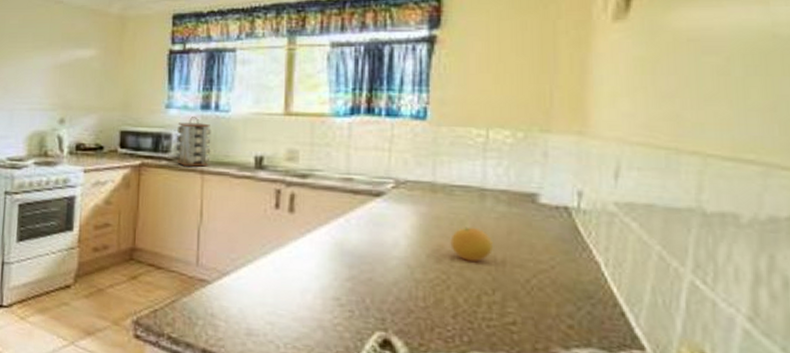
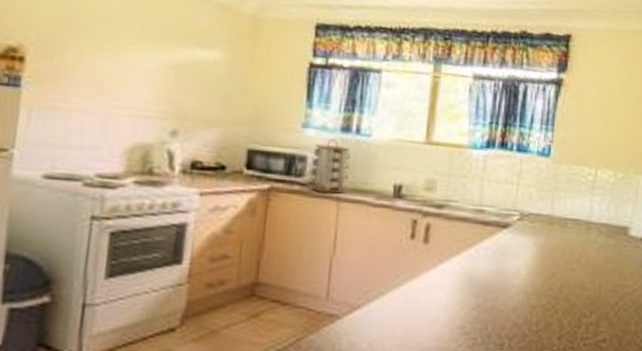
fruit: present [450,227,493,263] -> none [561,256,593,288]

